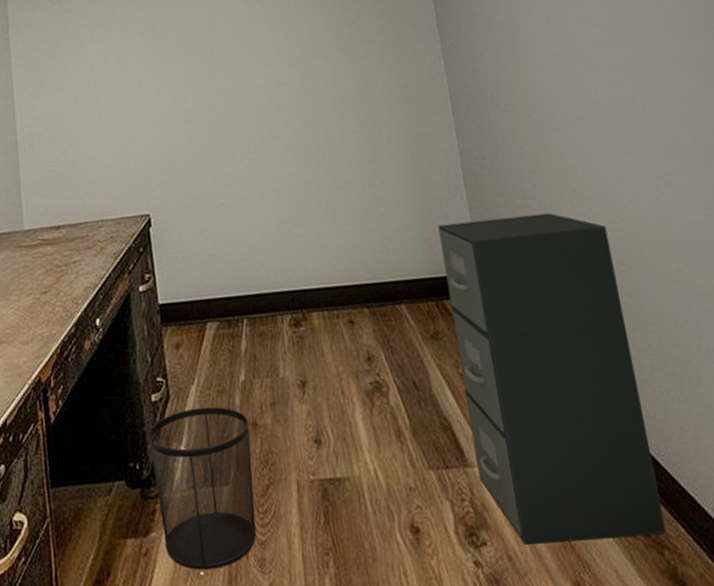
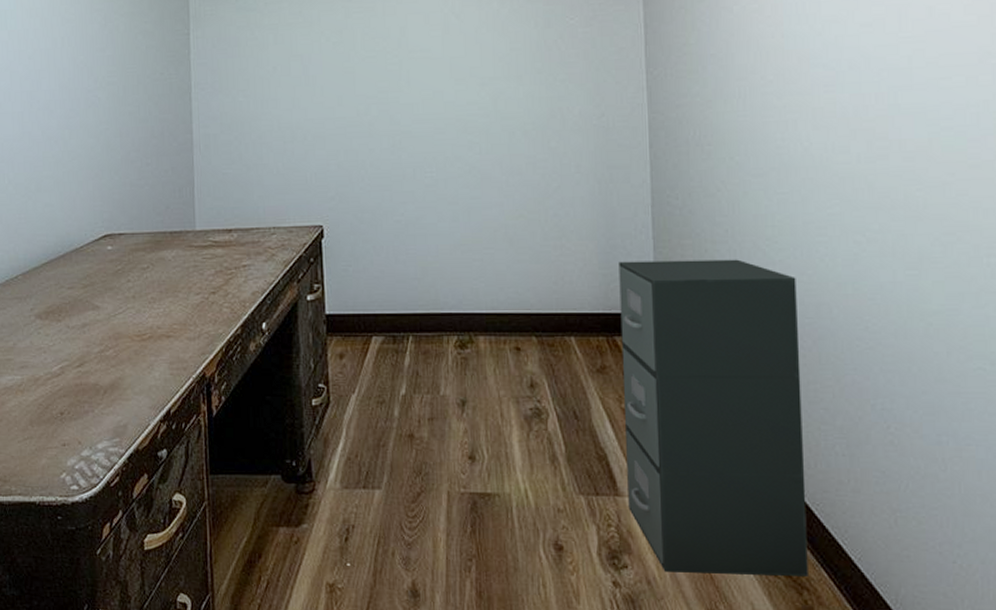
waste bin: present [147,406,256,570] -> none [306,415,406,562]

